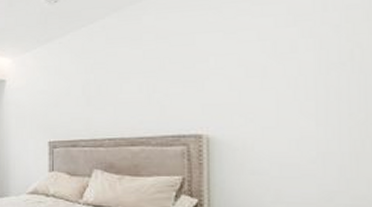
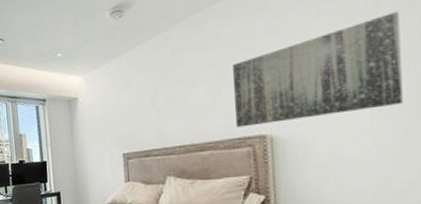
wall art: none [170,17,352,125] -> present [233,11,403,128]

